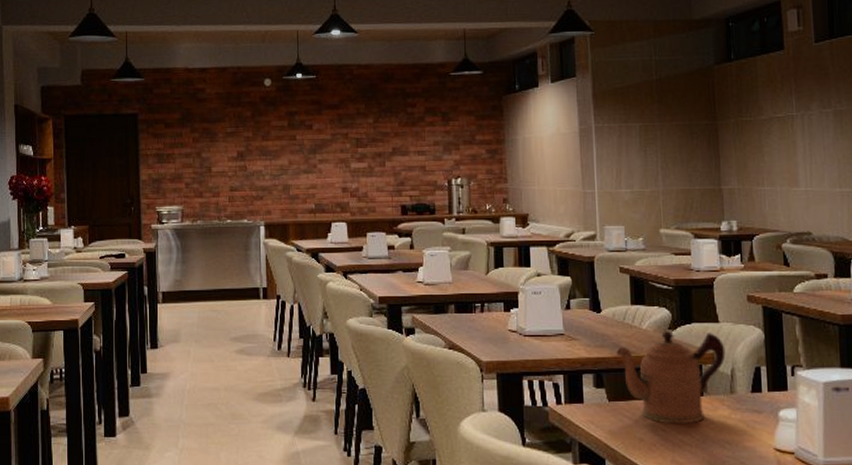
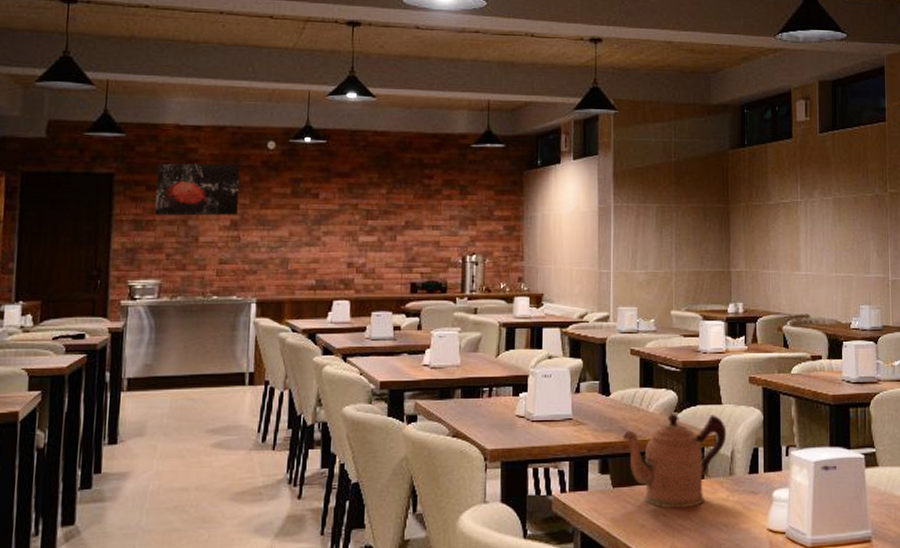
wall art: none [173,101,243,150] -> present [154,163,240,216]

